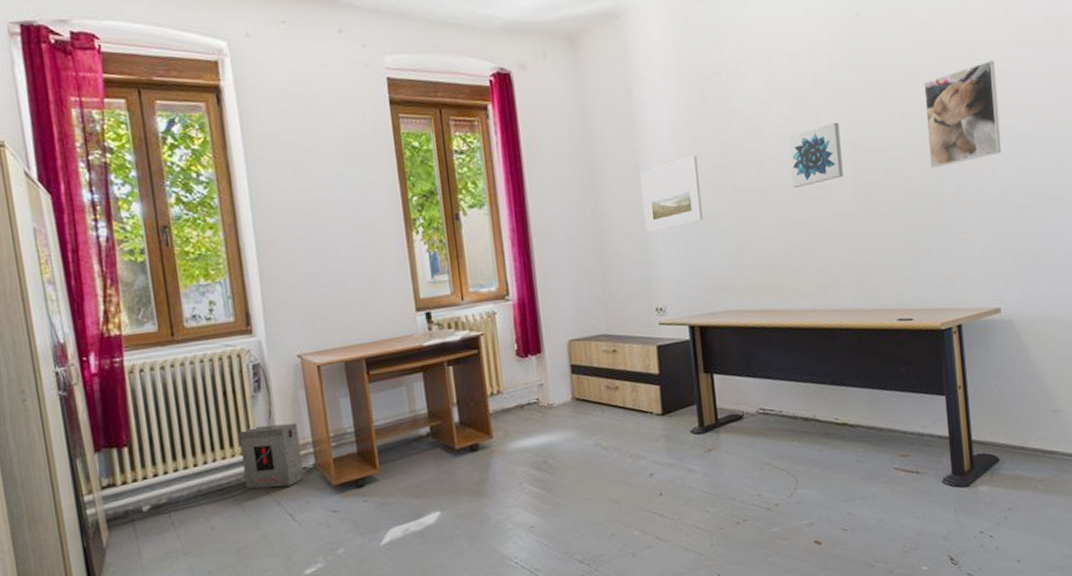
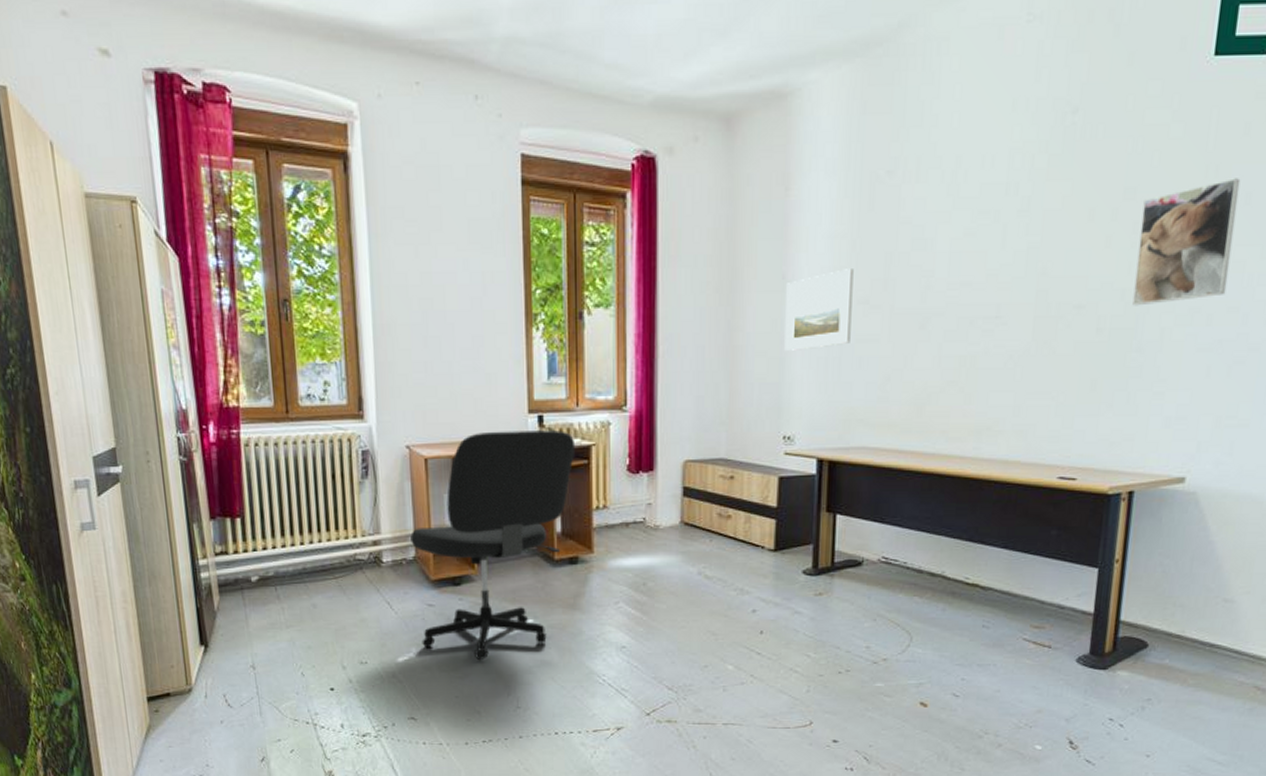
box: present [238,422,304,490] -> none [344,512,404,575]
office chair: none [308,324,465,562] -> present [410,430,576,661]
wall art: present [787,122,843,189] -> none [961,241,1029,316]

